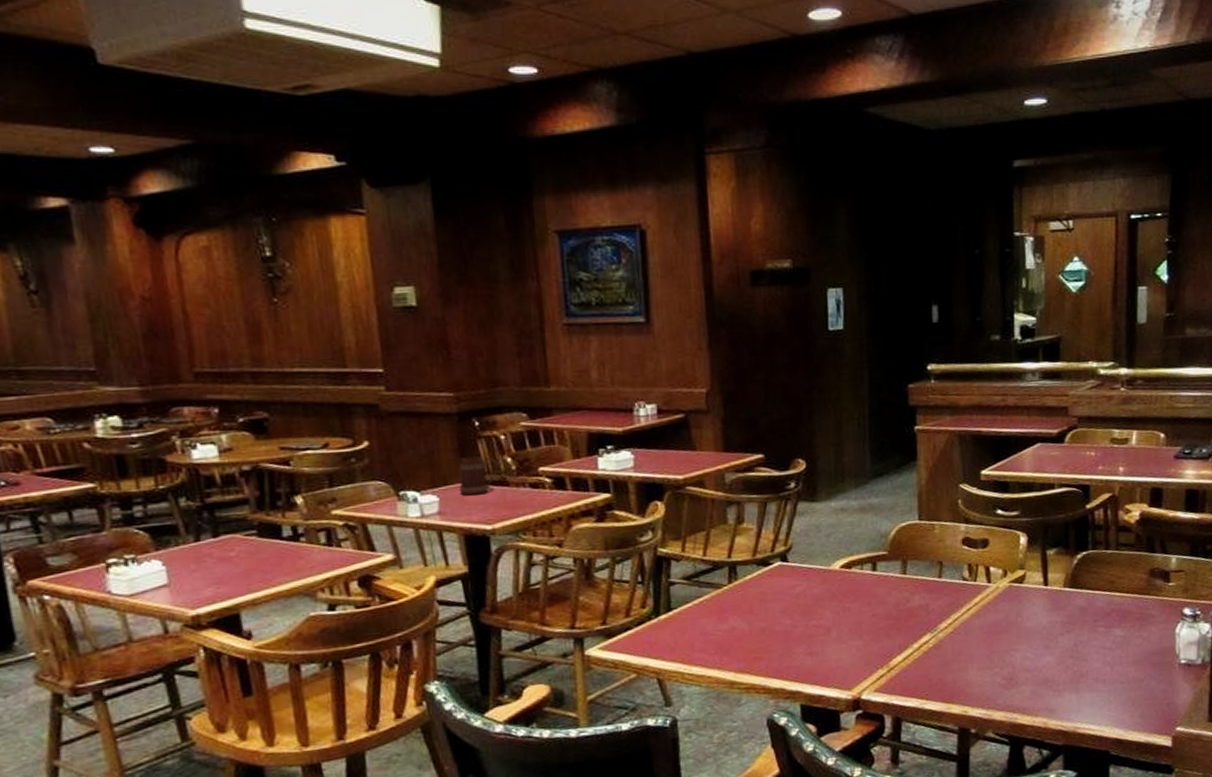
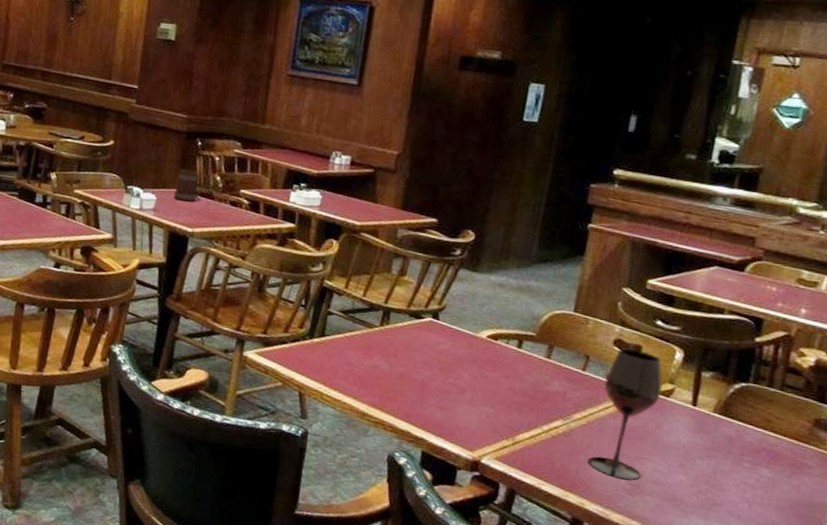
wineglass: none [961,543,1016,677] -> present [588,347,664,481]

